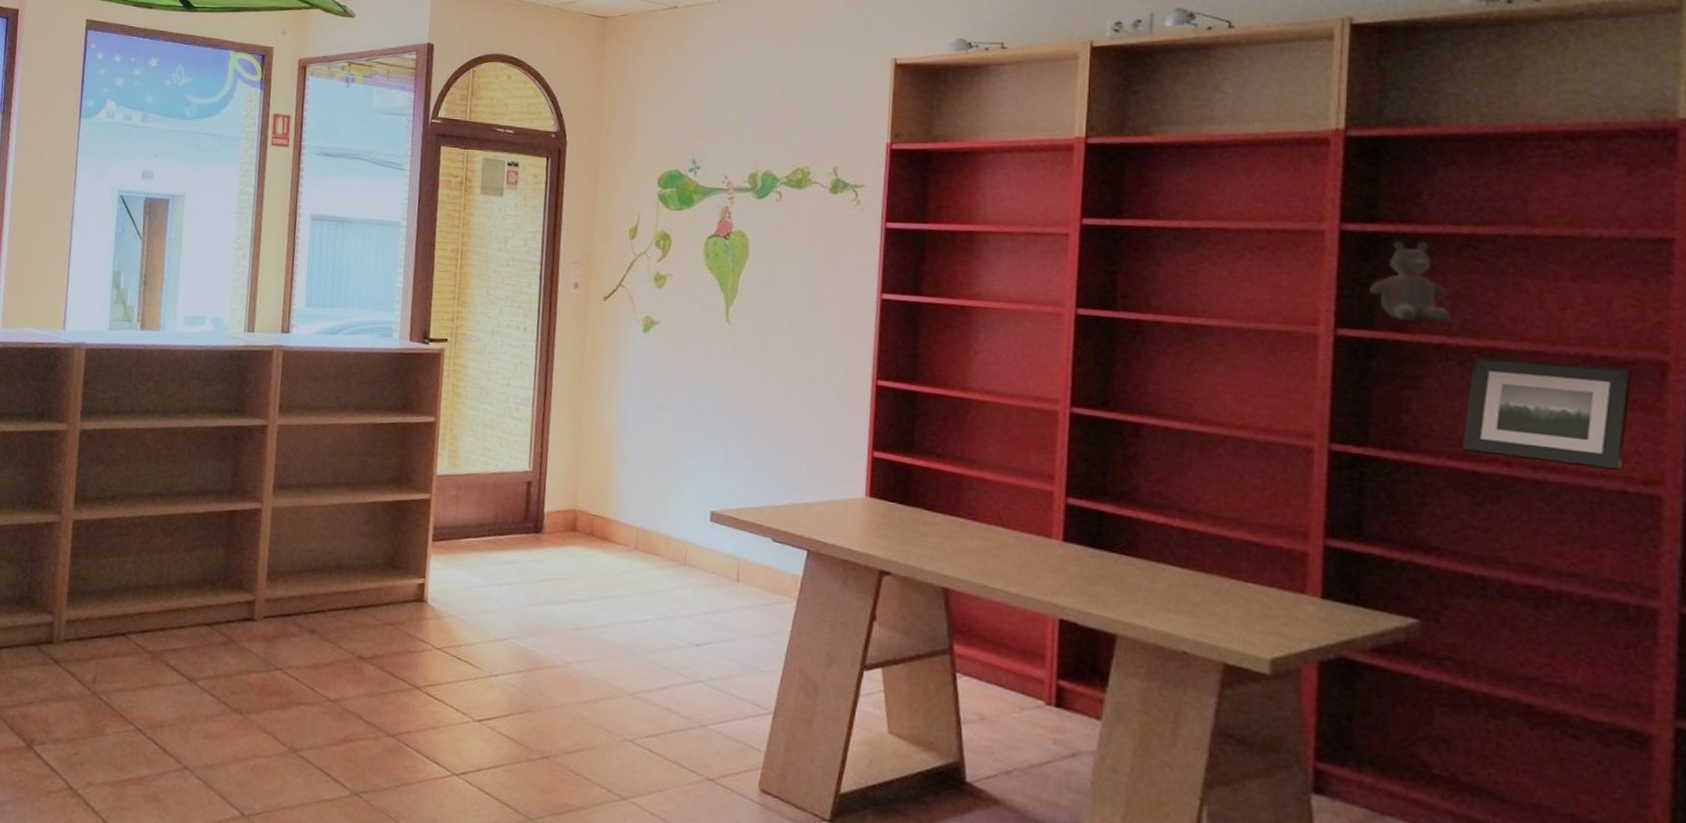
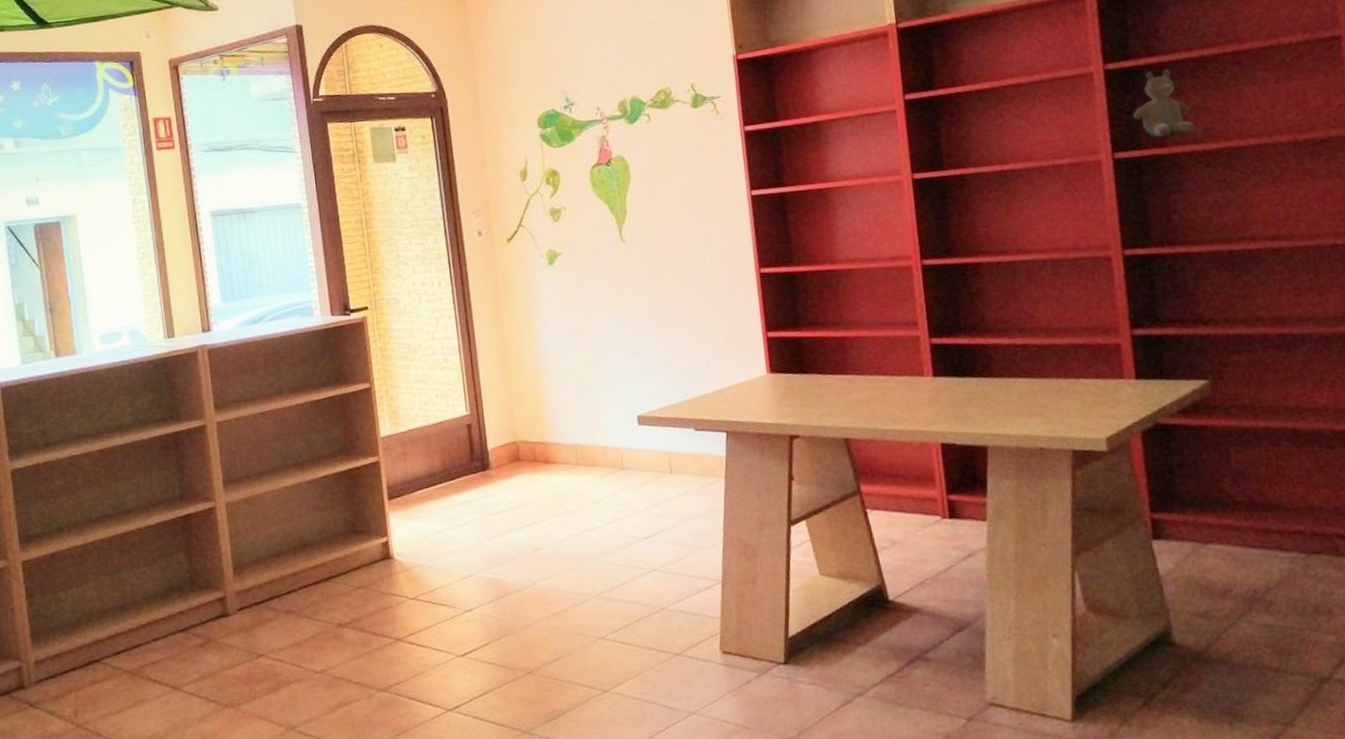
picture frame: present [1461,356,1632,470] -> none [1215,147,1332,236]

